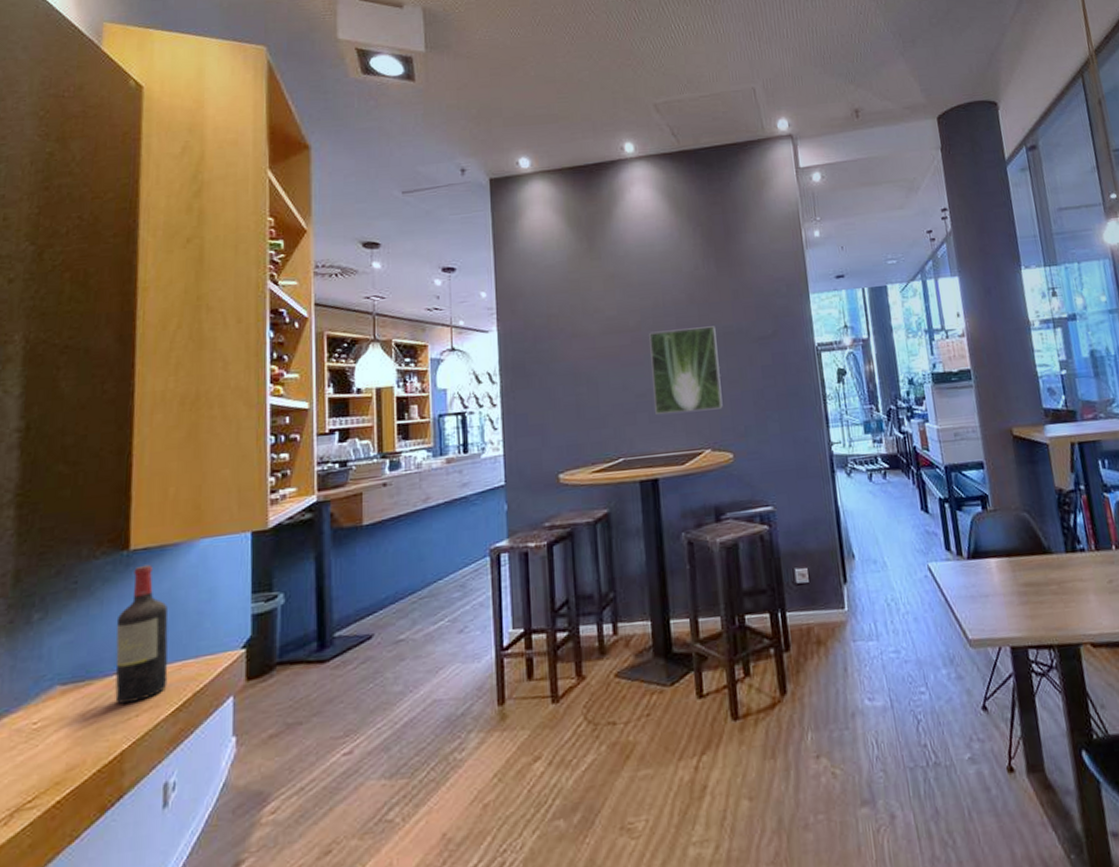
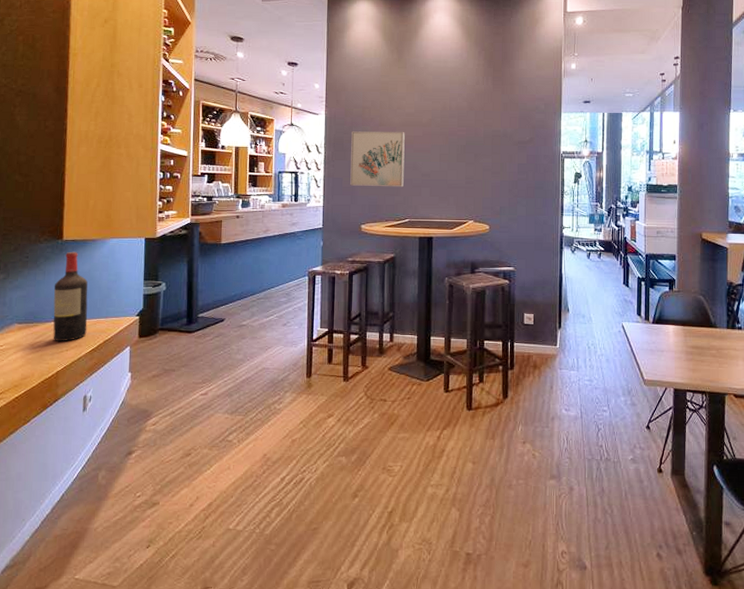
wall art: none [535,341,612,422] -> present [350,131,405,187]
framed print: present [649,326,723,414] -> none [435,128,487,192]

